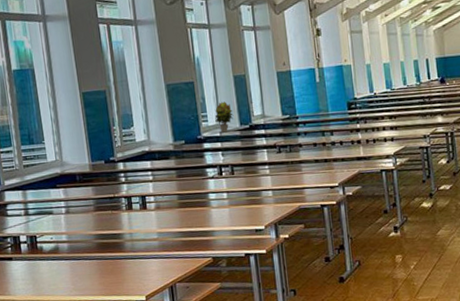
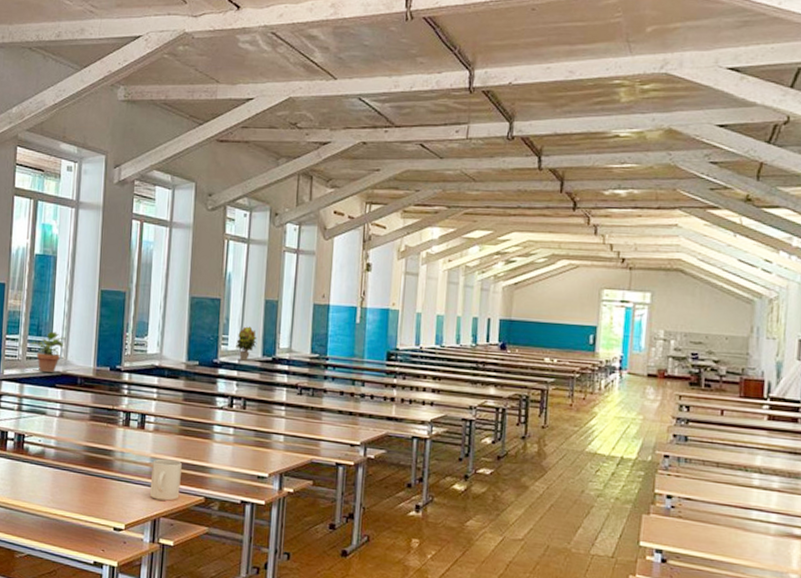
potted plant: none [24,137,58,177] -> present [29,331,66,373]
cup: none [160,230,190,269] -> present [149,458,183,501]

